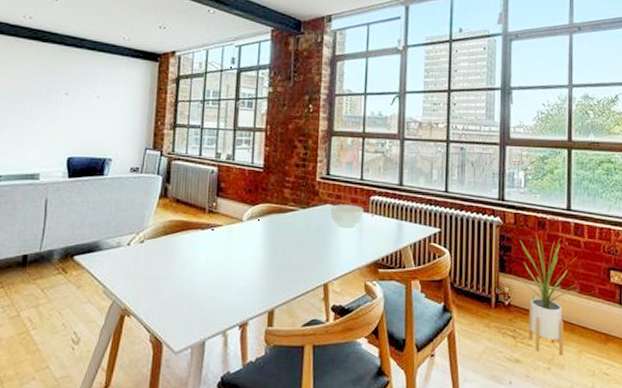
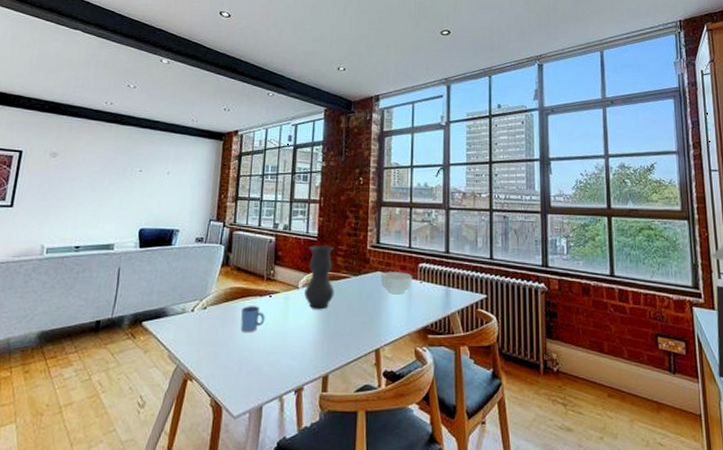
mug: none [181,239,207,268] -> present [240,306,265,333]
vase: none [249,177,281,243] -> present [304,245,335,309]
house plant: present [516,233,578,355] -> none [563,299,627,424]

